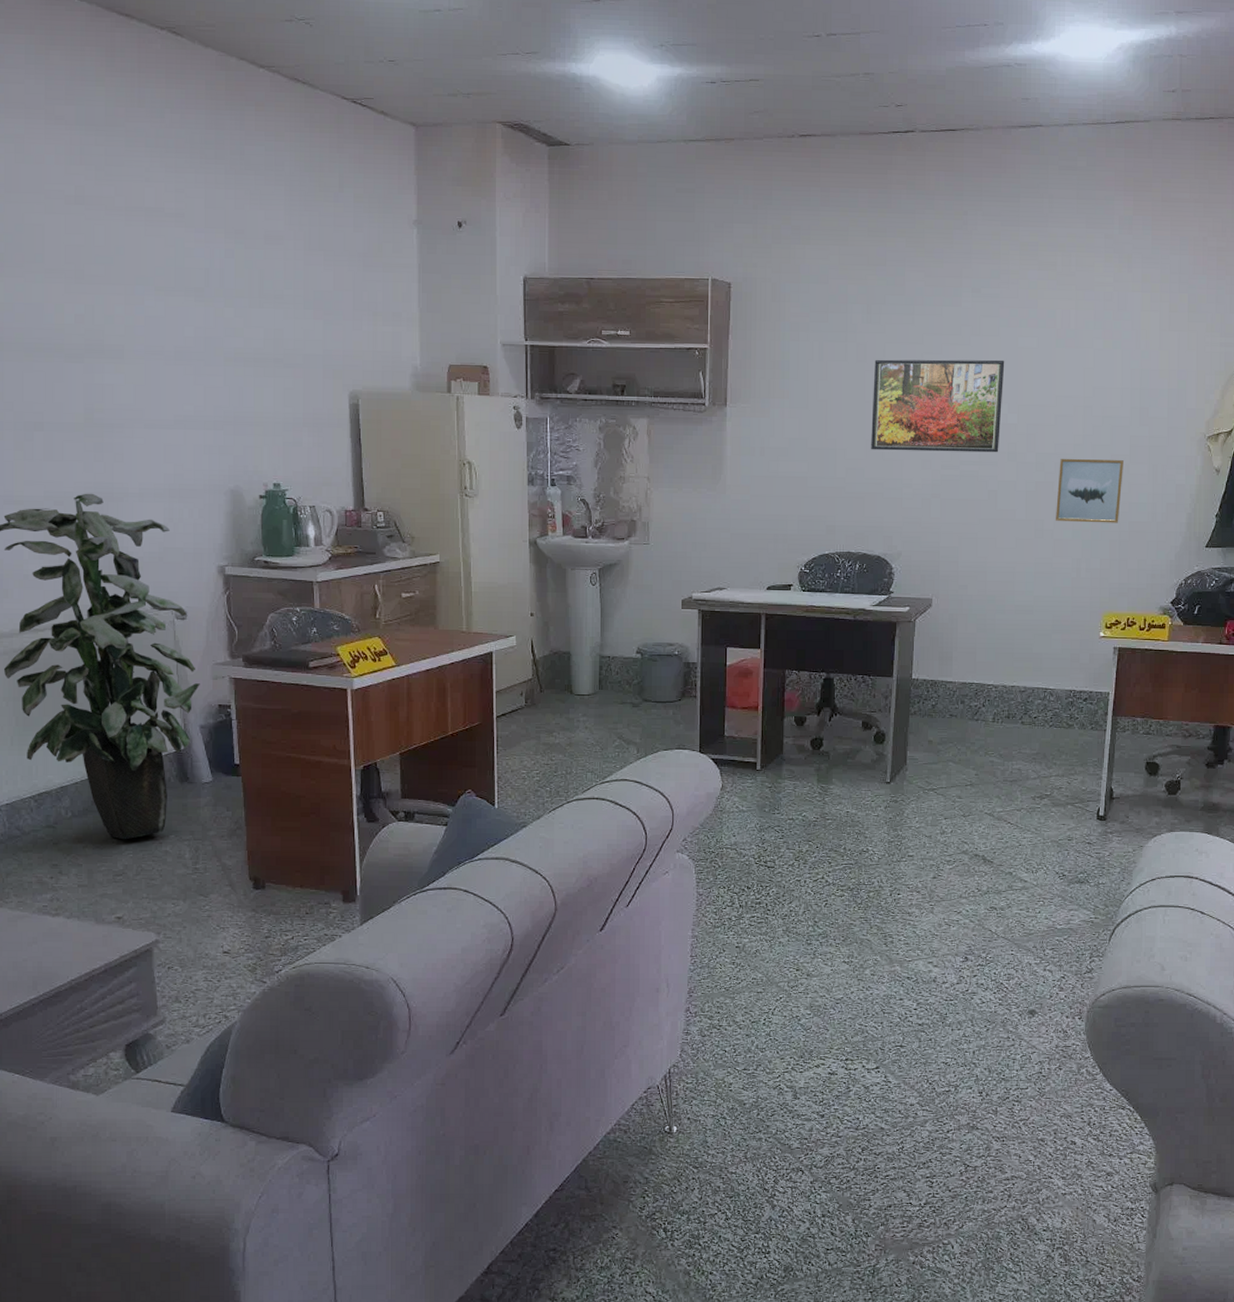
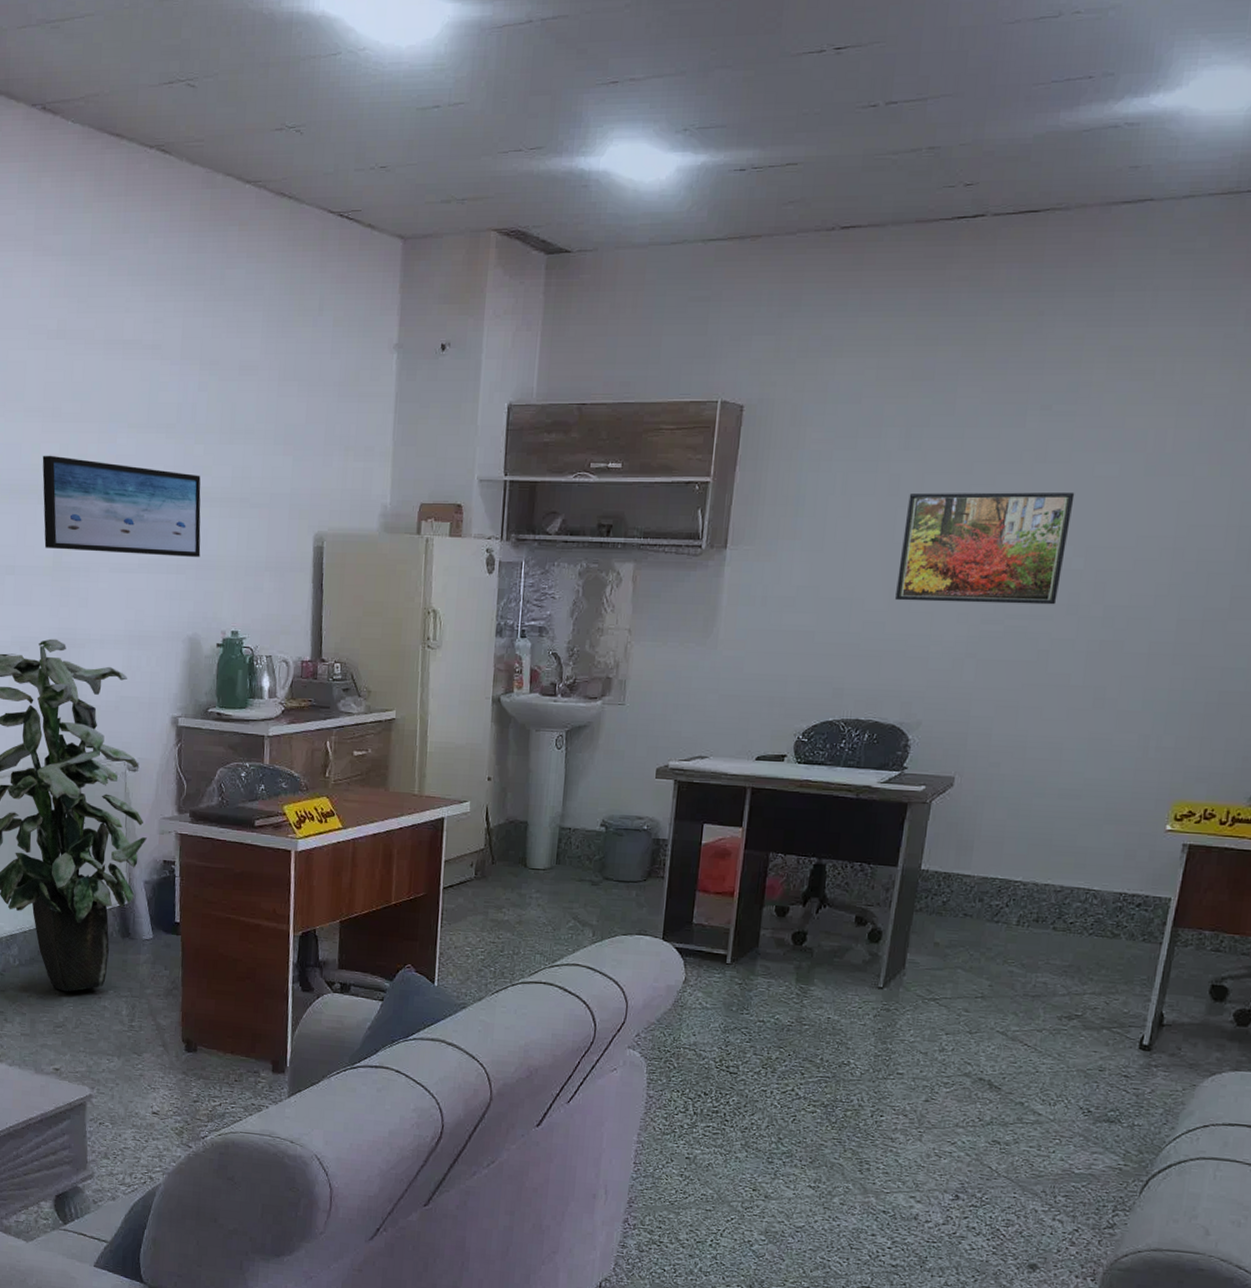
wall art: none [67,315,237,414] -> present [42,455,201,557]
wall art: present [1056,459,1123,523] -> none [1122,613,1220,693]

